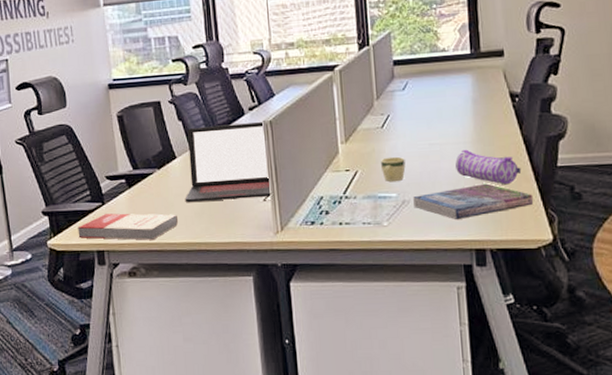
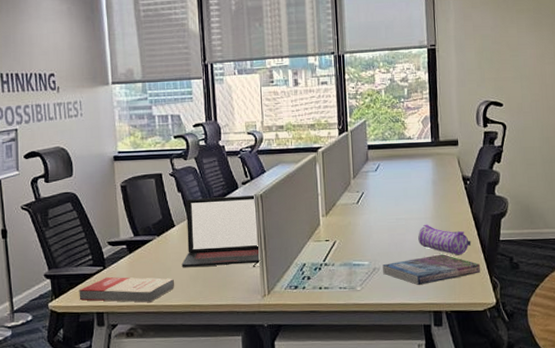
mug: present [381,156,406,181] -> none [356,229,377,251]

